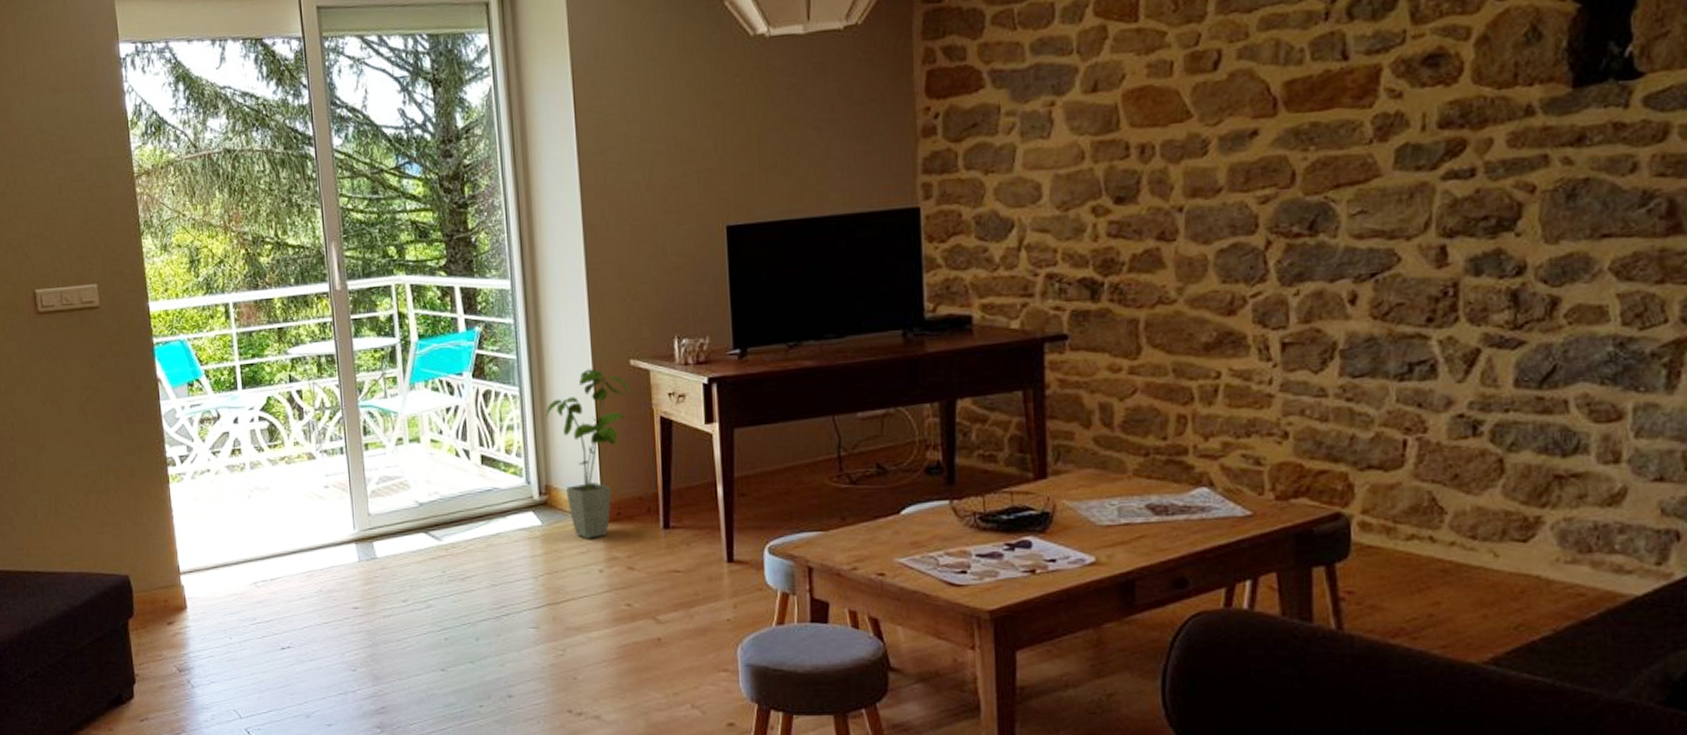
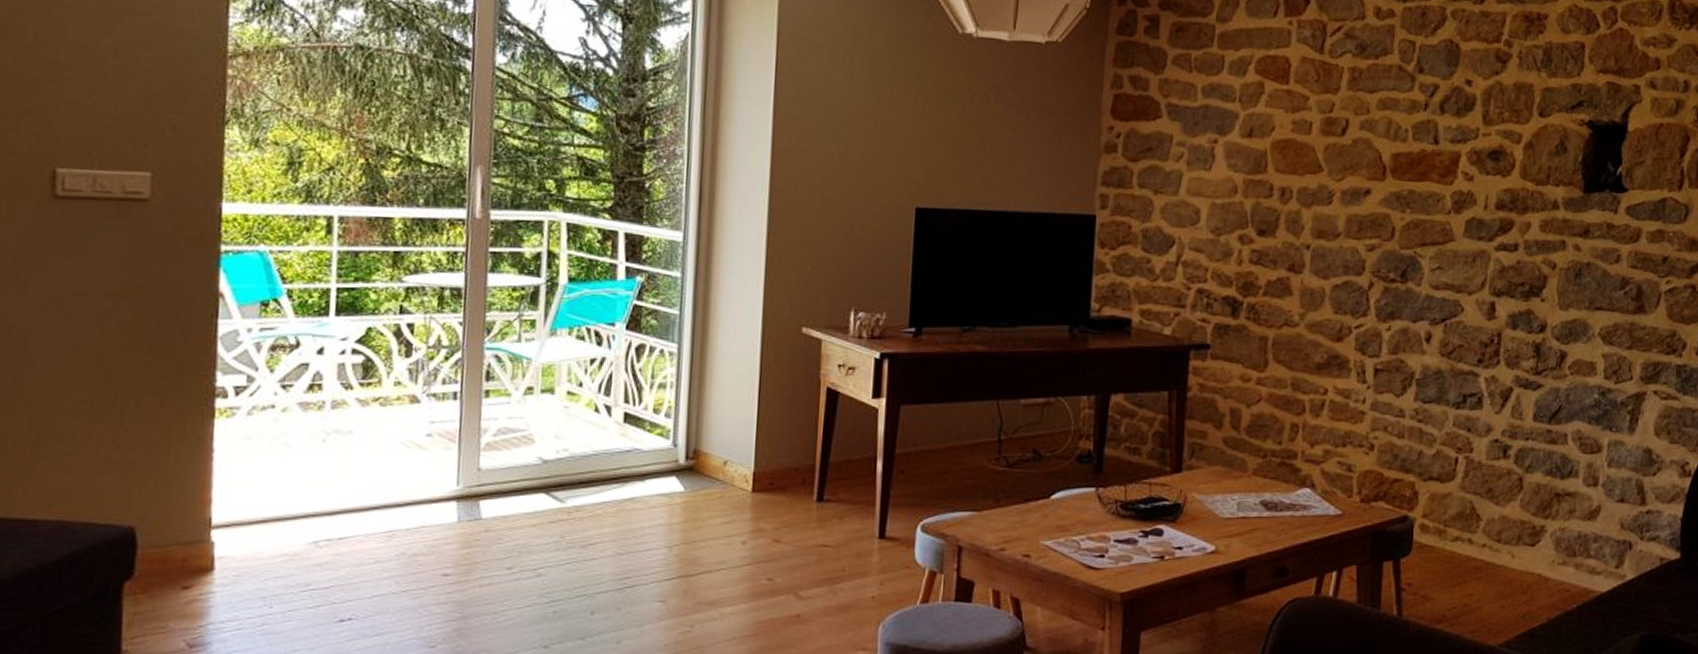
house plant: present [546,369,632,539] -> none [705,332,800,508]

